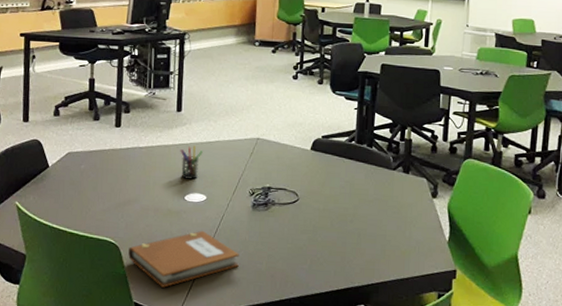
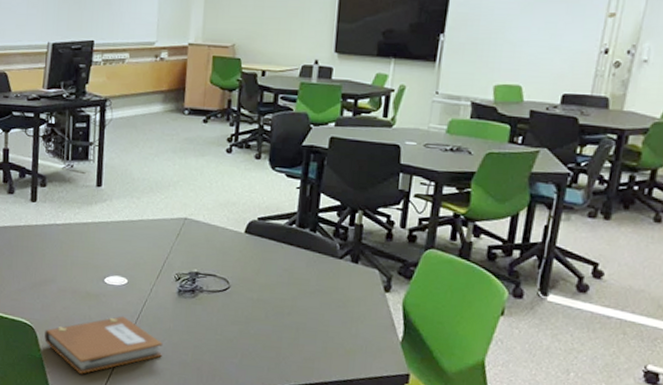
pen holder: present [180,145,203,179] -> none [100,224,124,261]

